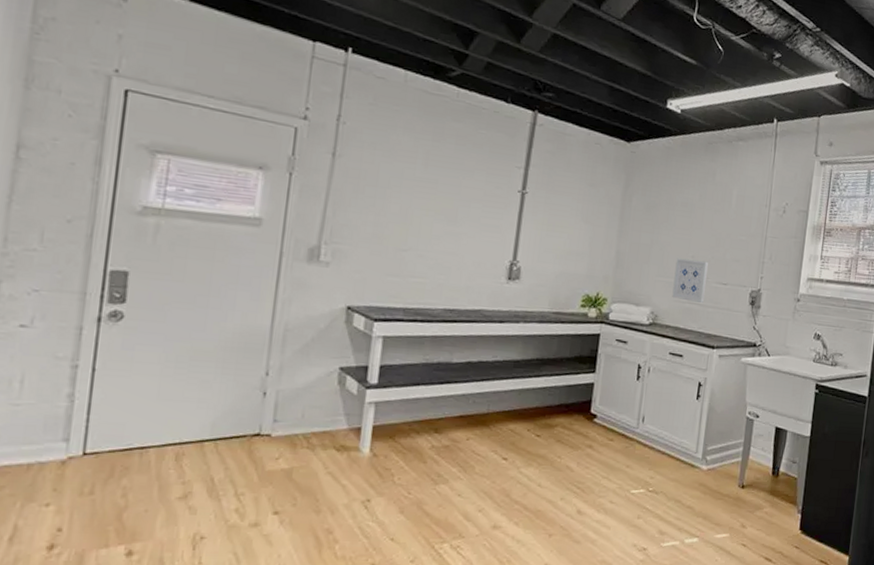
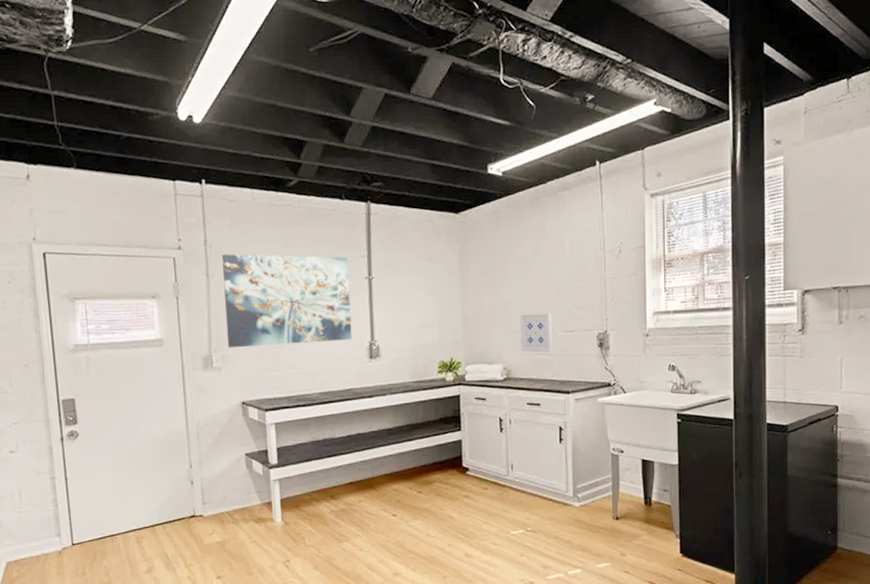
wall art: none [342,135,503,256] -> present [222,254,352,348]

